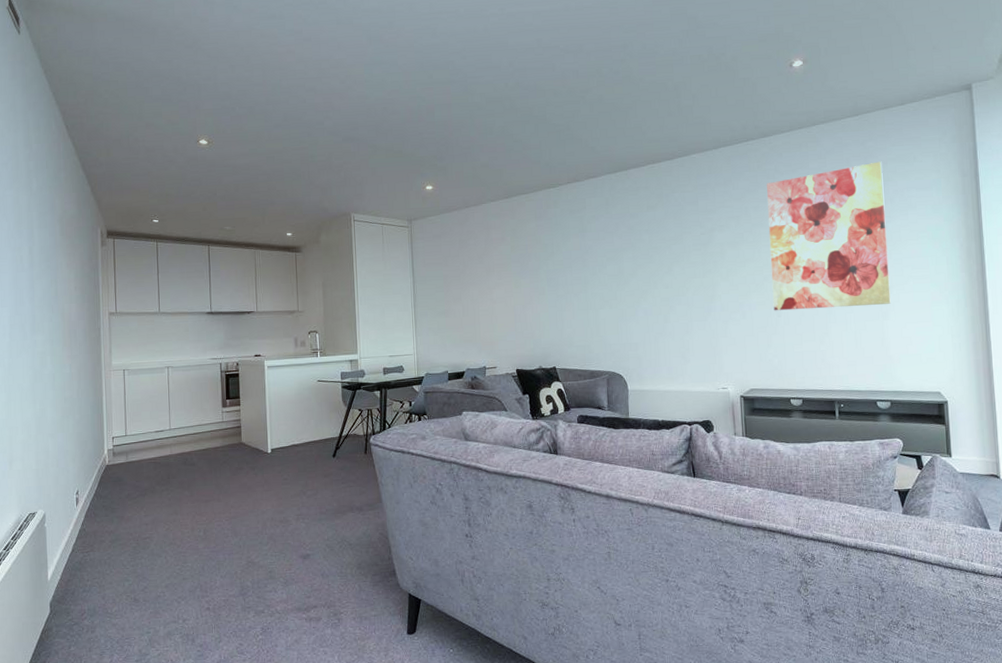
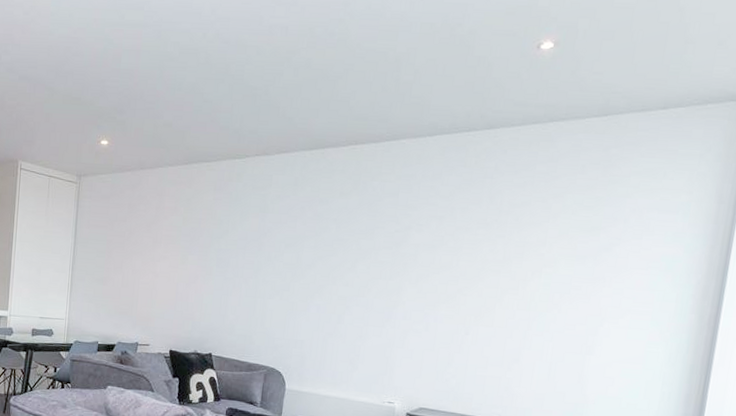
wall art: present [767,161,891,311] -> none [462,173,624,338]

